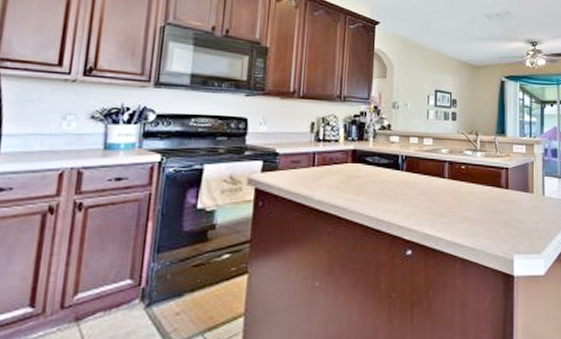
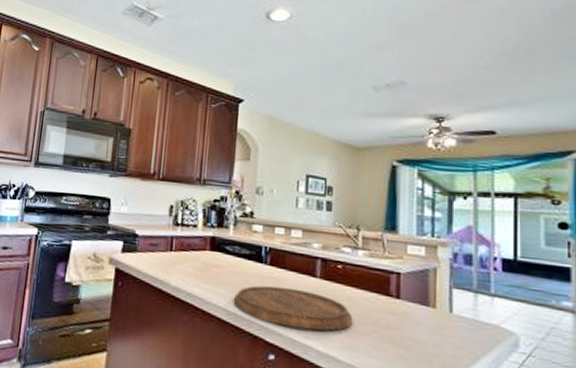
cutting board: none [374,189,474,224] -> present [233,285,353,331]

